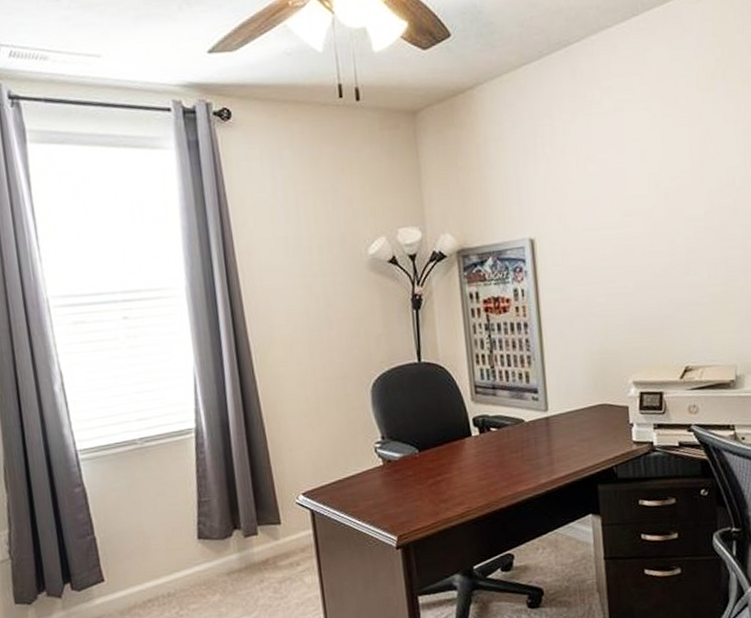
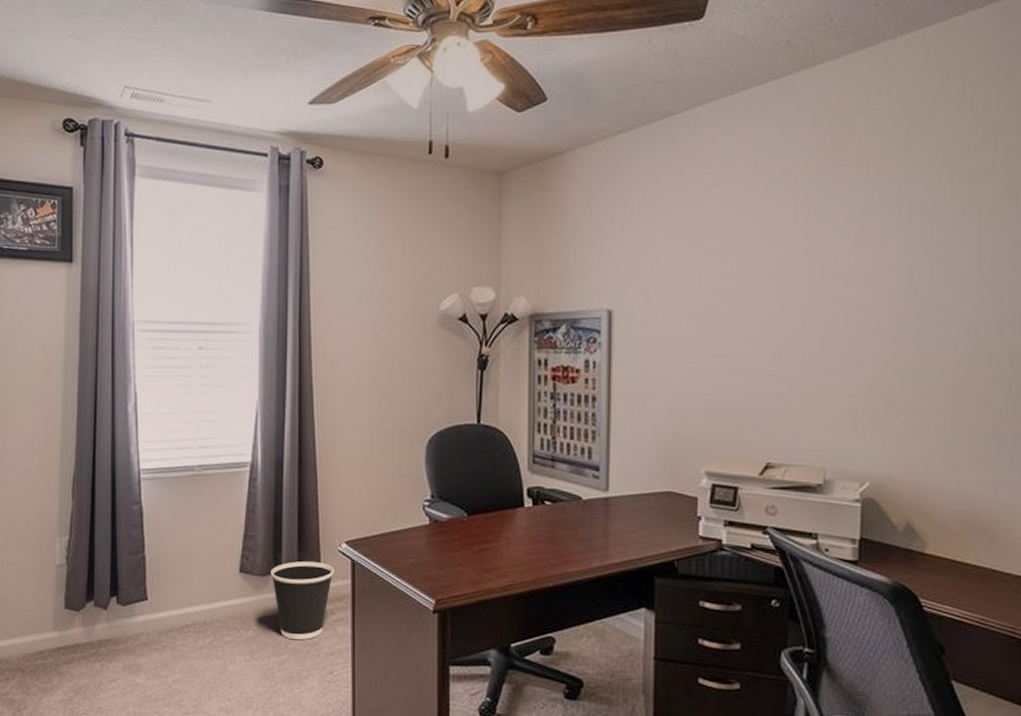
wastebasket: none [230,517,295,597] -> present [271,561,335,640]

